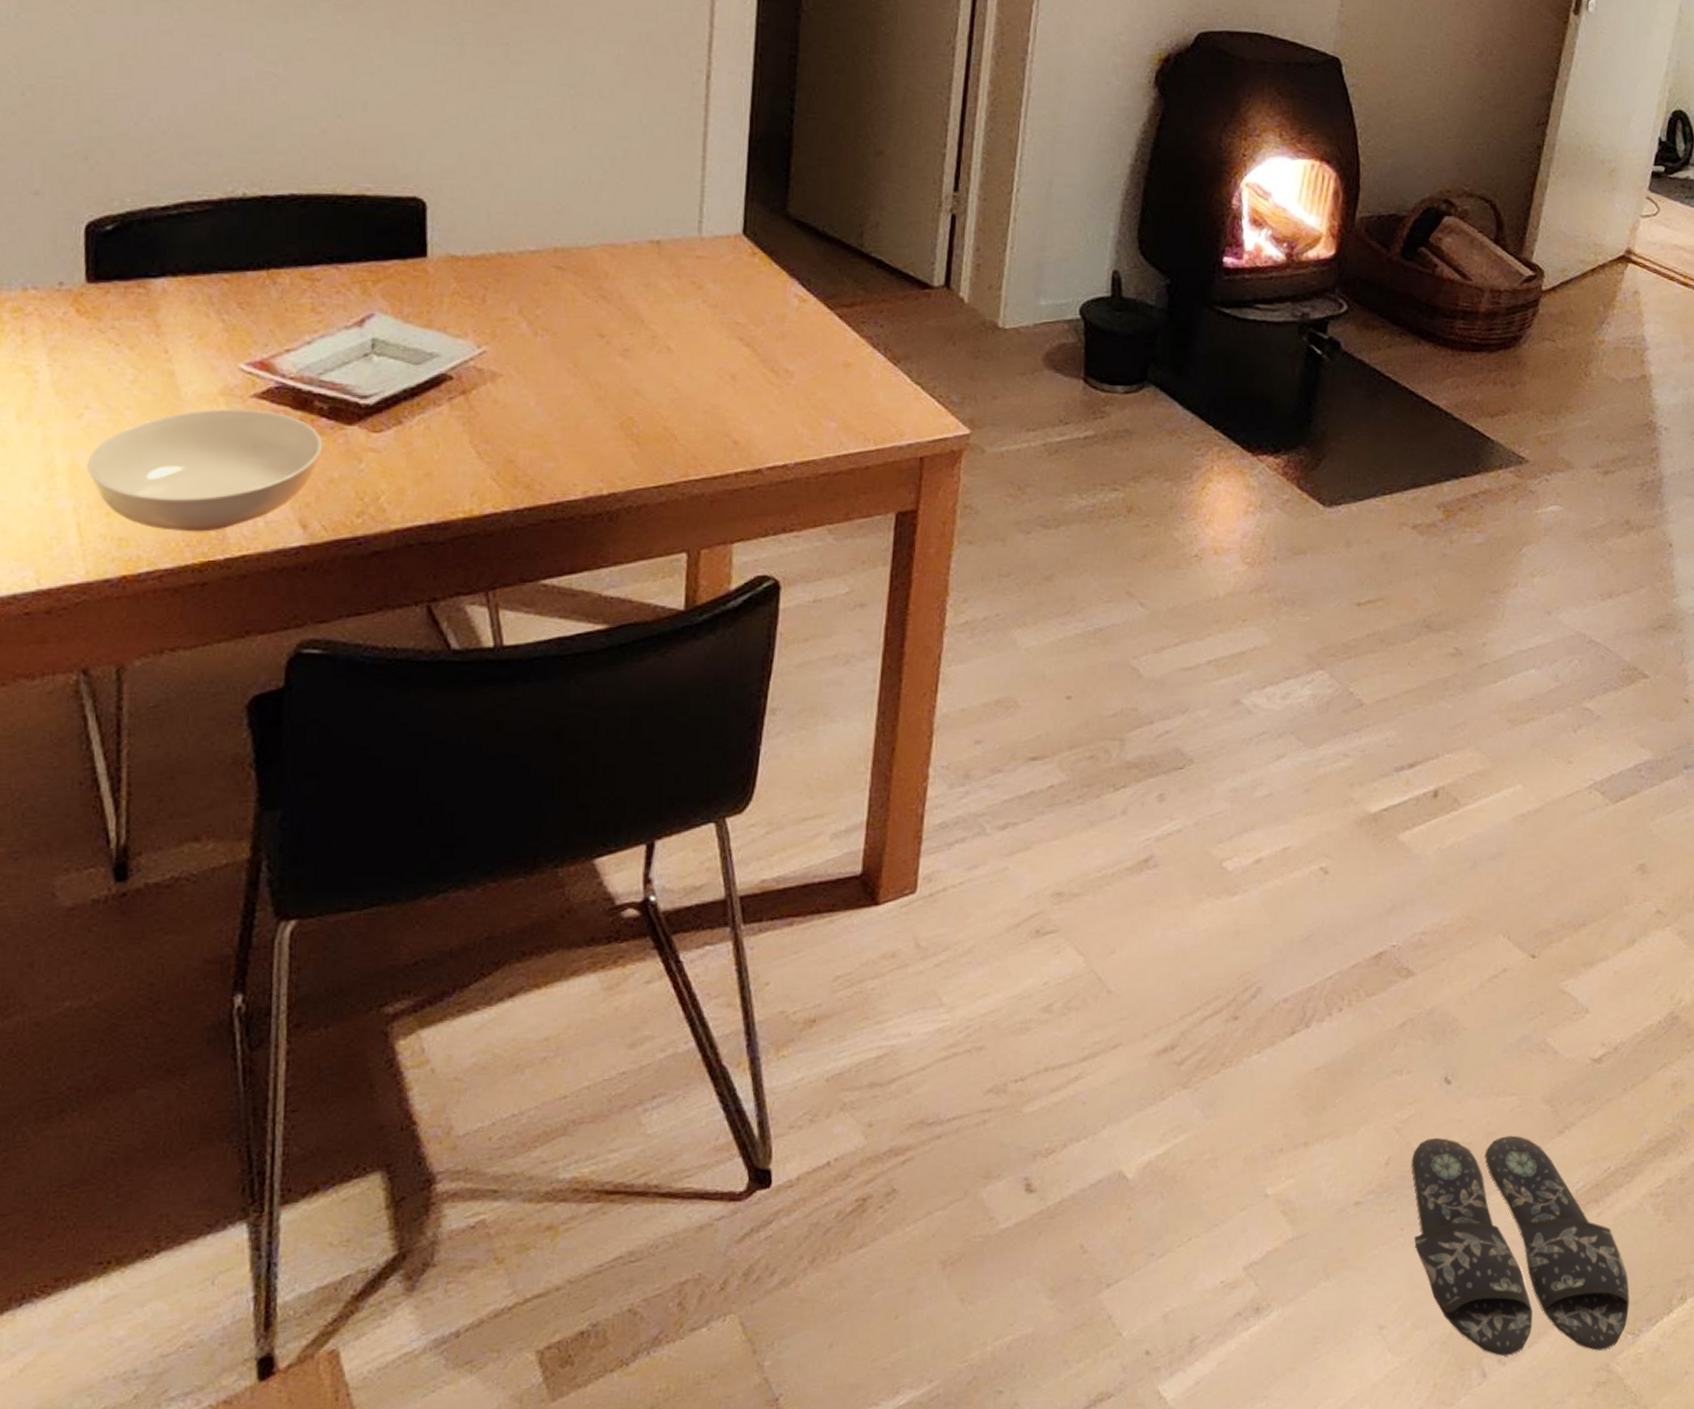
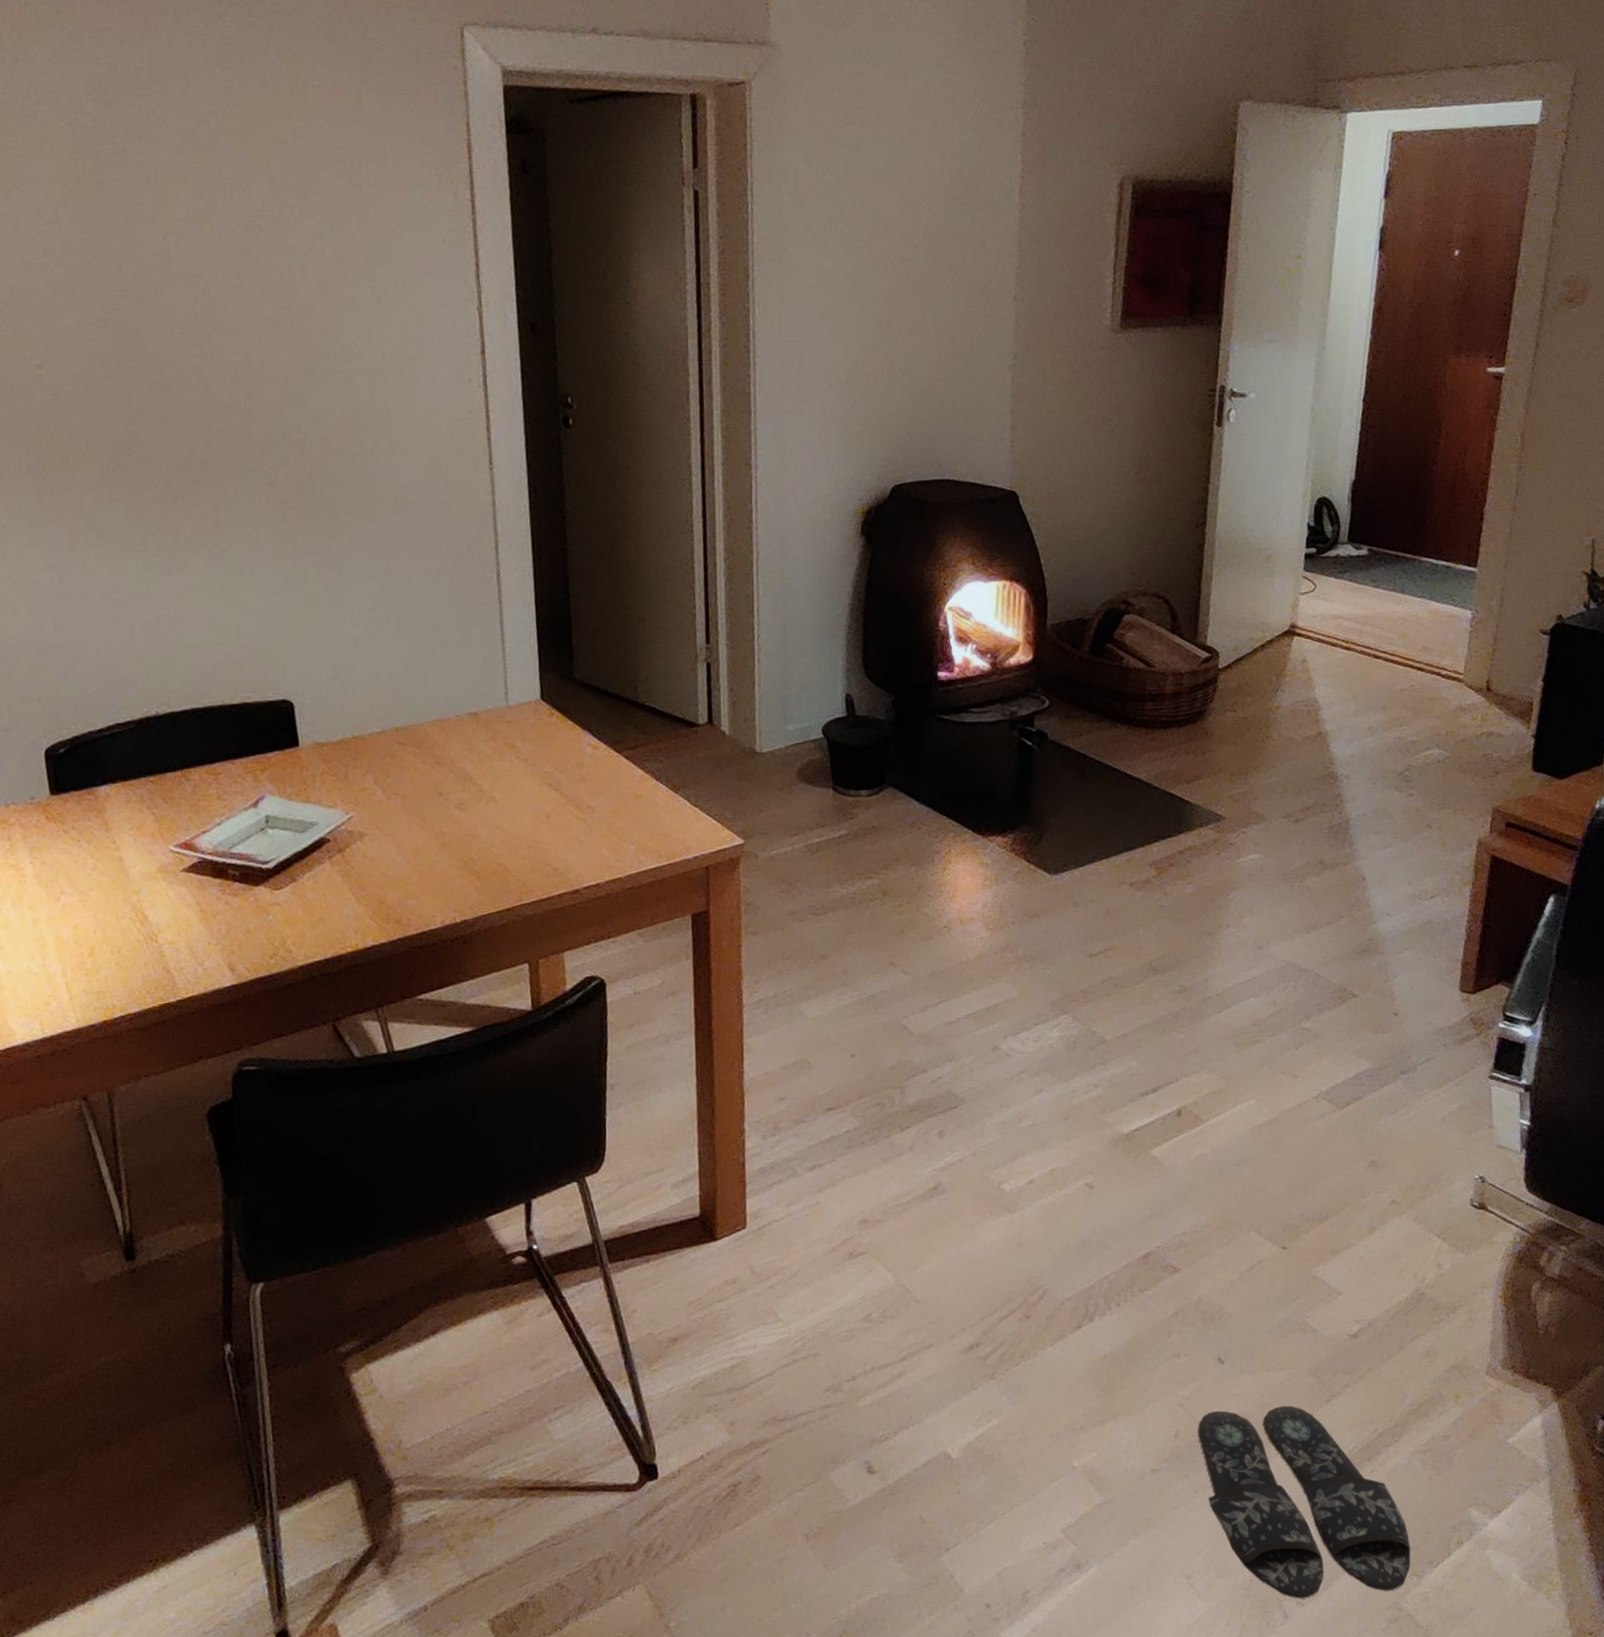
bowl: present [87,408,323,532] -> none [67,881,239,982]

